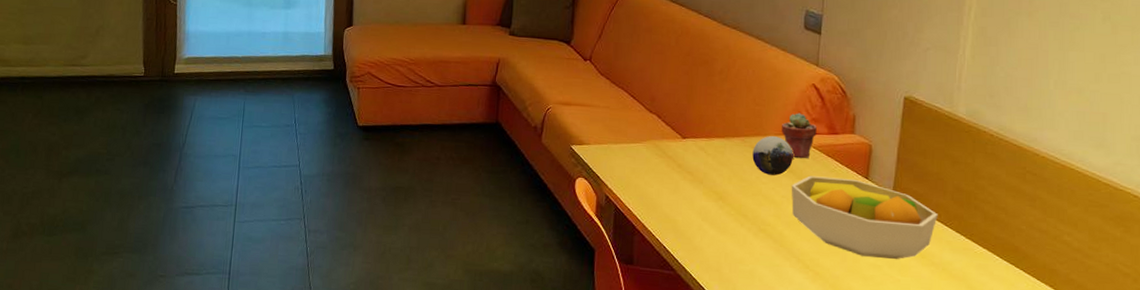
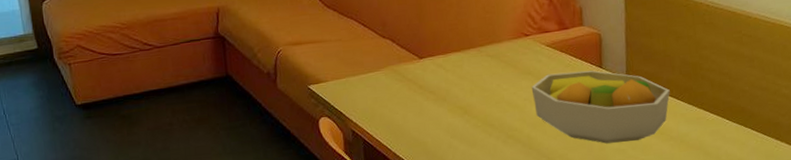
decorative orb: present [752,136,793,176] -> none [489,41,530,81]
potted succulent: present [782,113,817,159] -> none [514,13,548,60]

